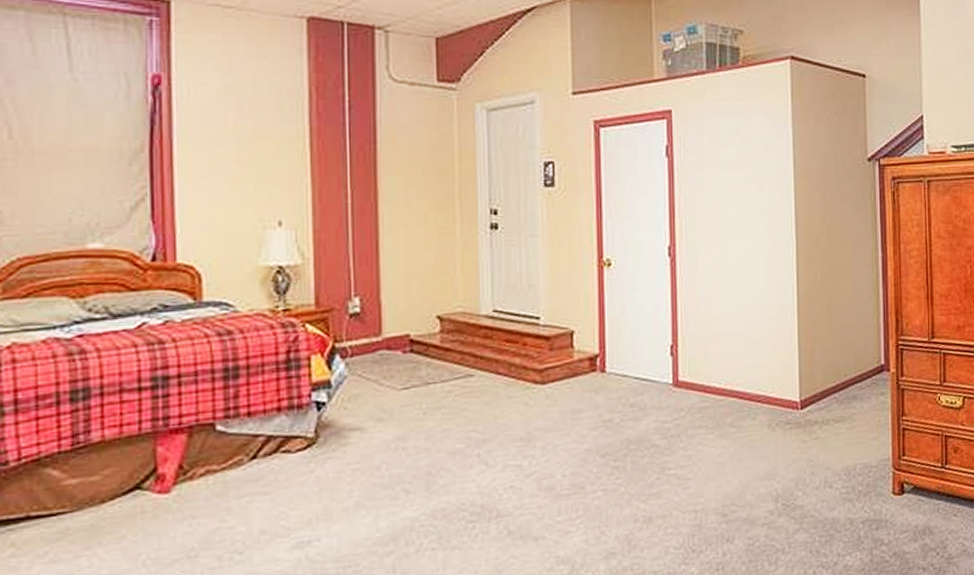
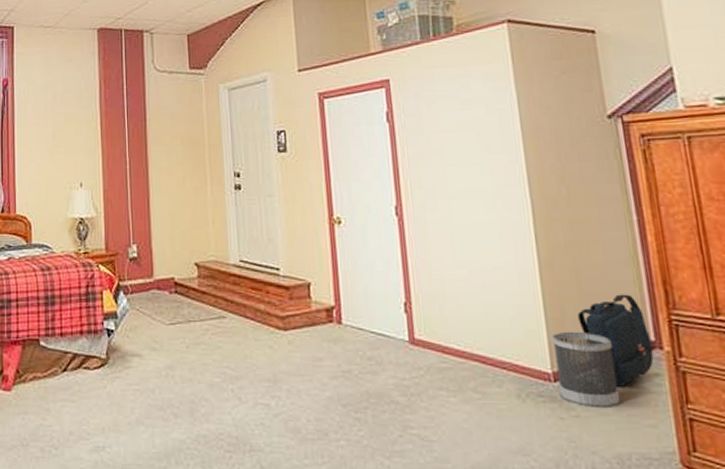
wastebasket: none [803,361,853,429] -> present [552,331,621,409]
backpack: none [826,324,882,408] -> present [578,294,654,387]

